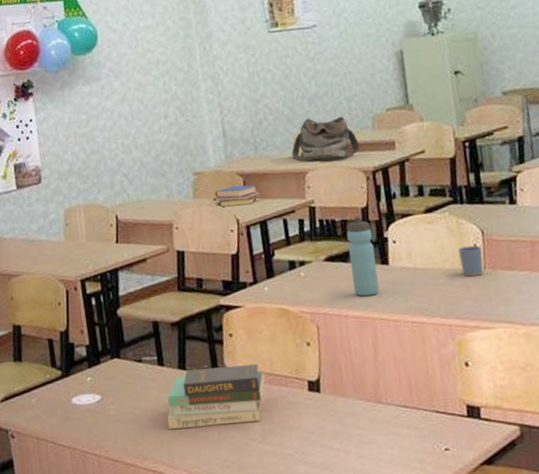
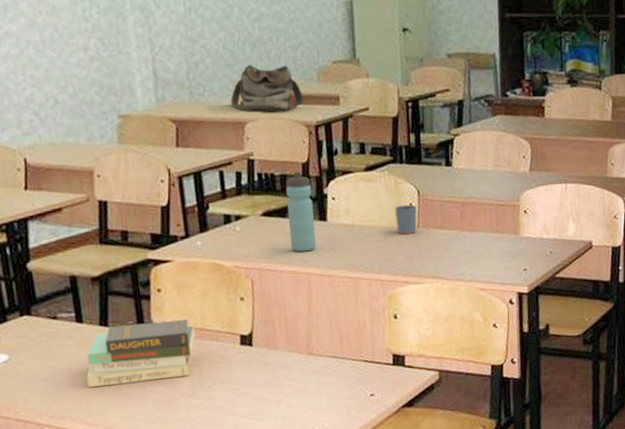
book: present [212,185,261,208] -> none [140,132,196,156]

